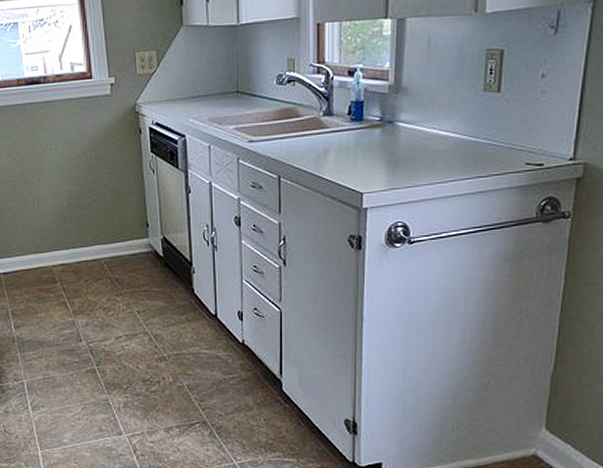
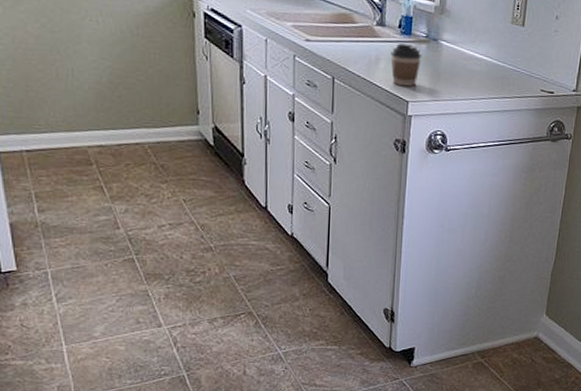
coffee cup: none [340,130,377,177] -> present [390,42,422,86]

